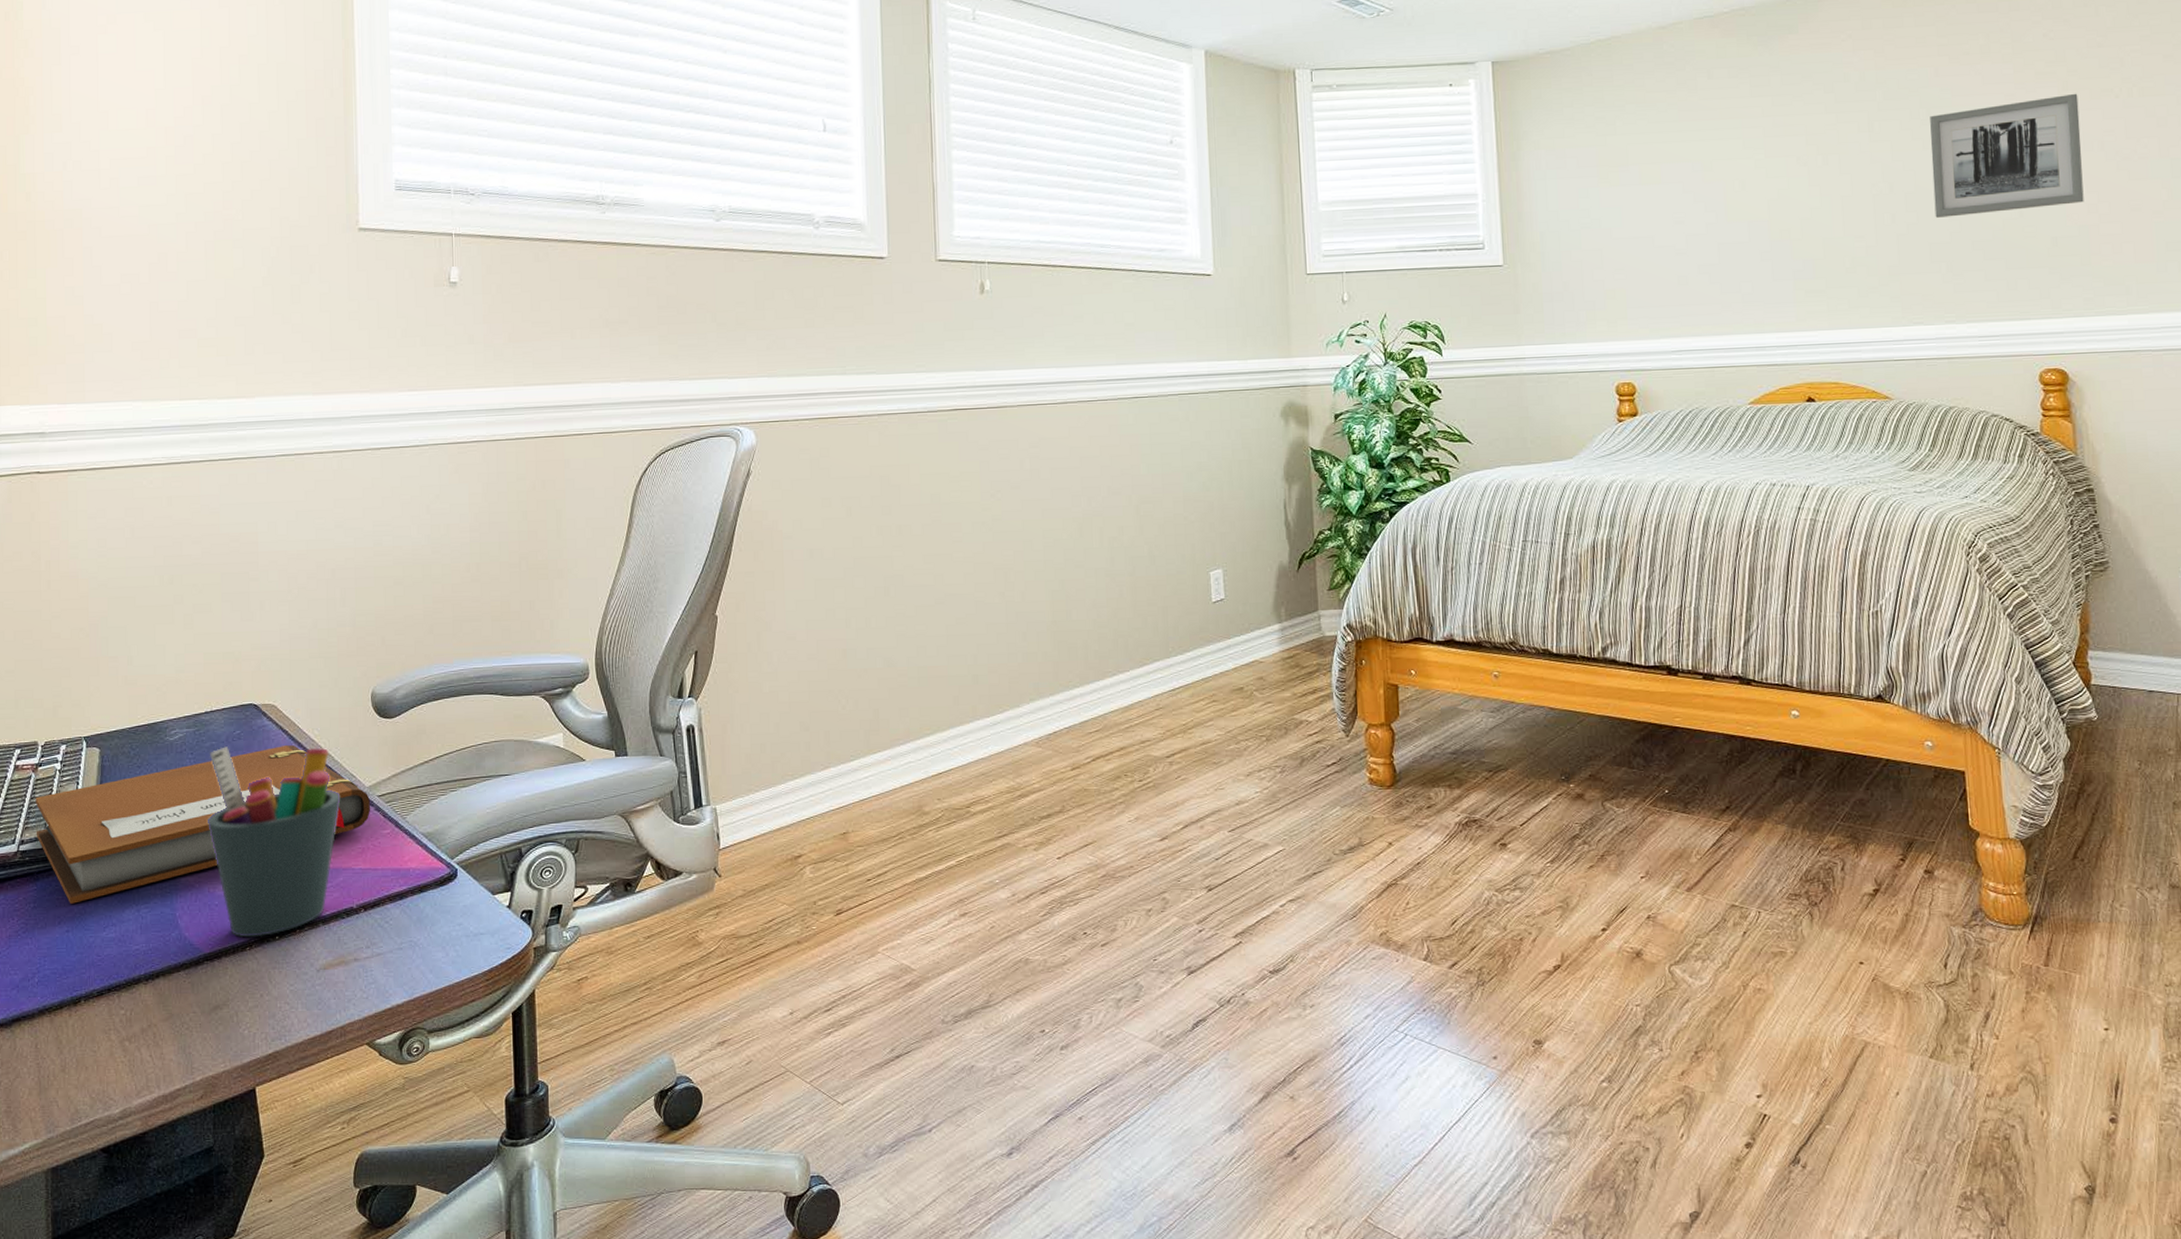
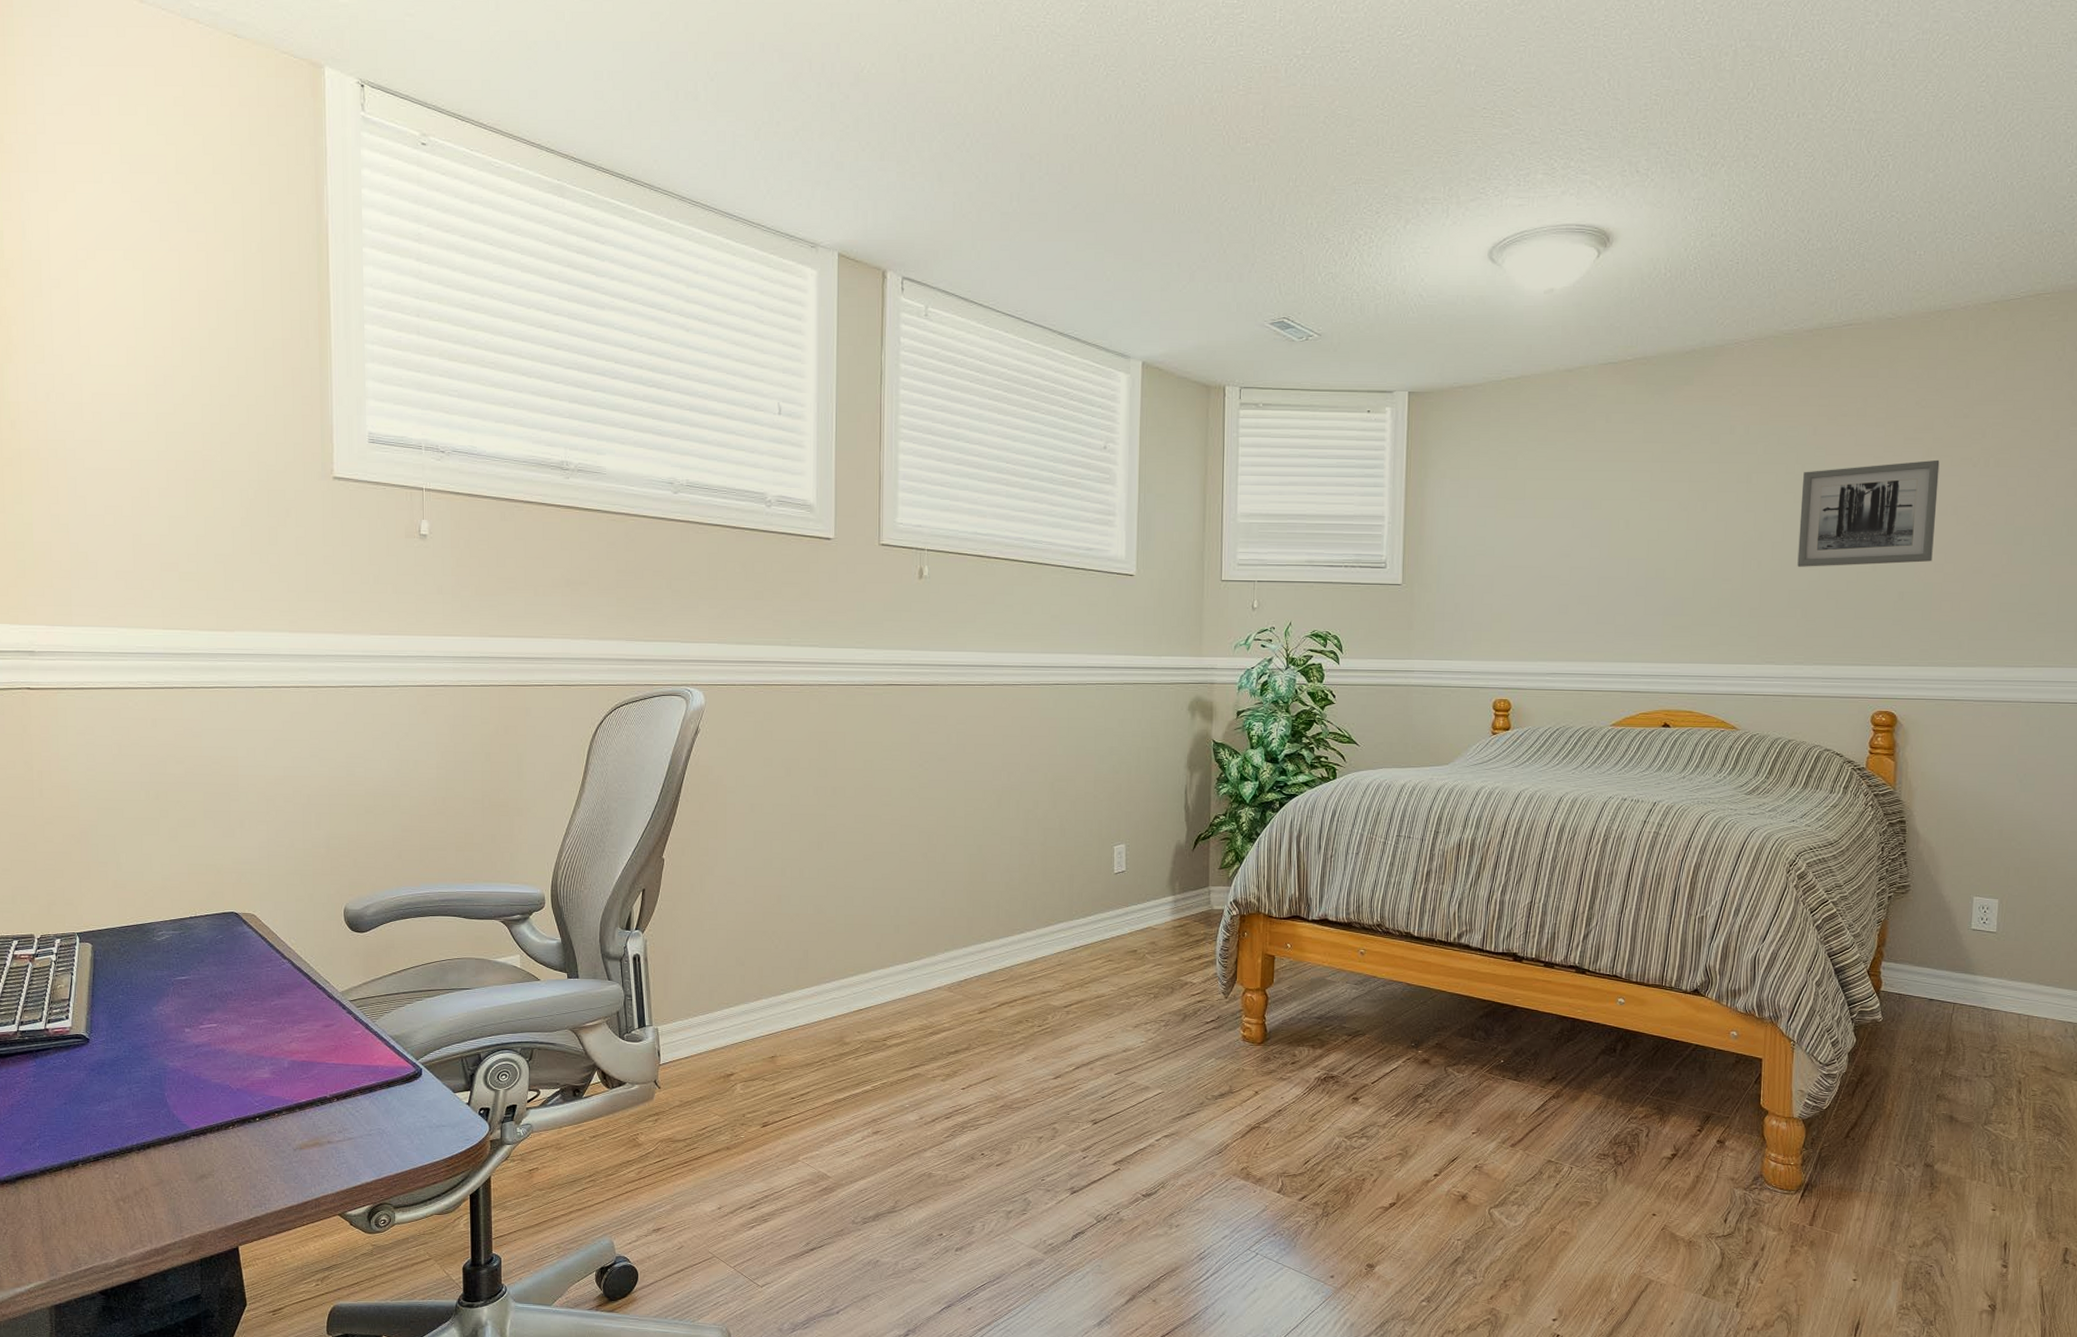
notebook: present [35,744,371,904] -> none [33,950,343,1080]
pen holder: present [208,746,341,938] -> none [193,949,316,1118]

